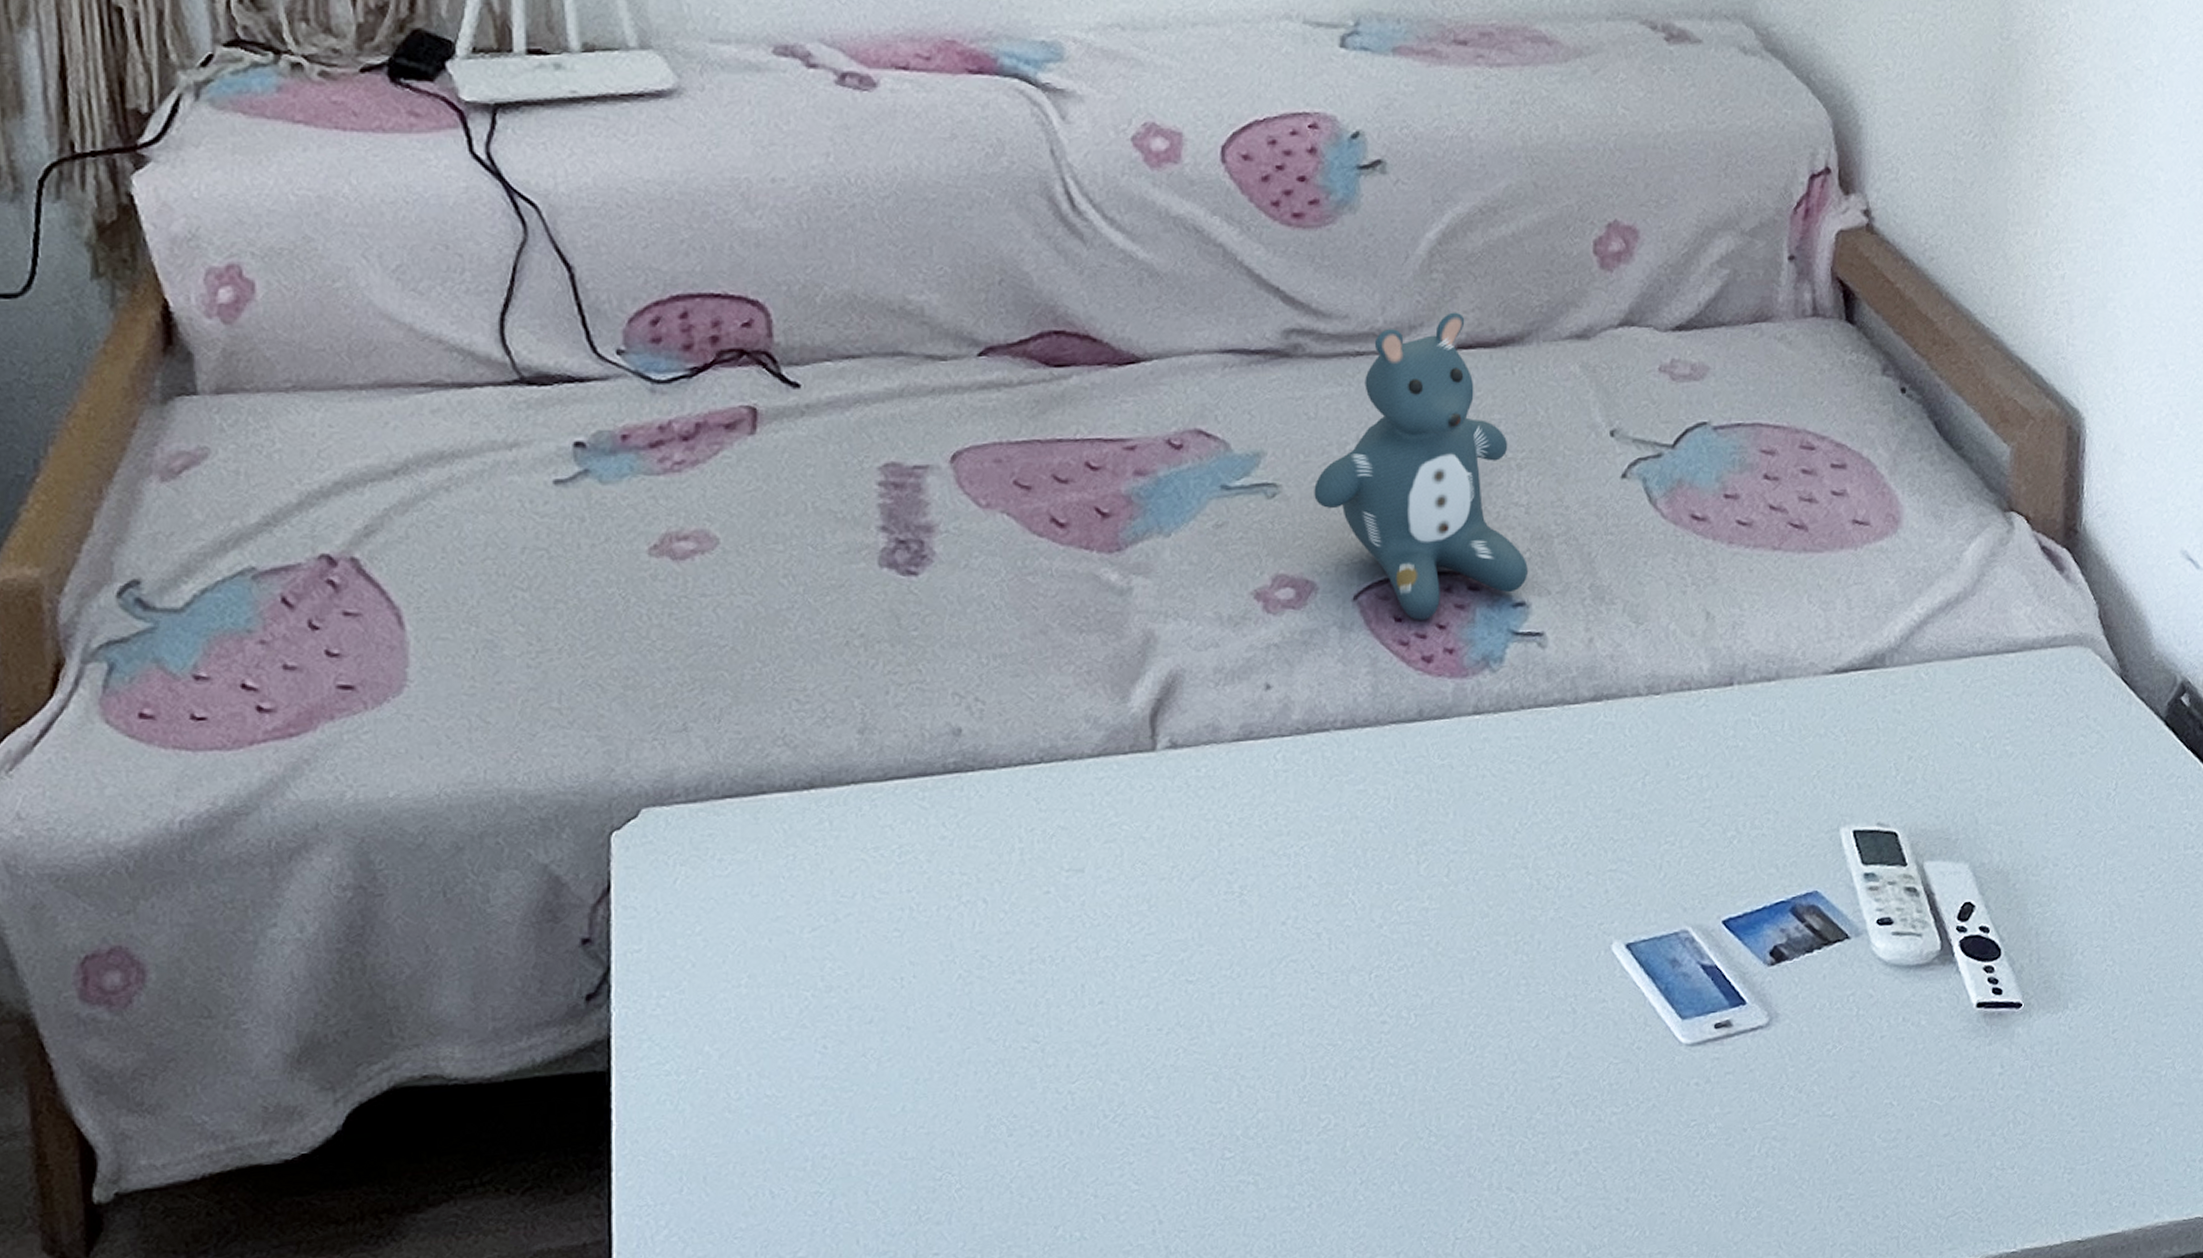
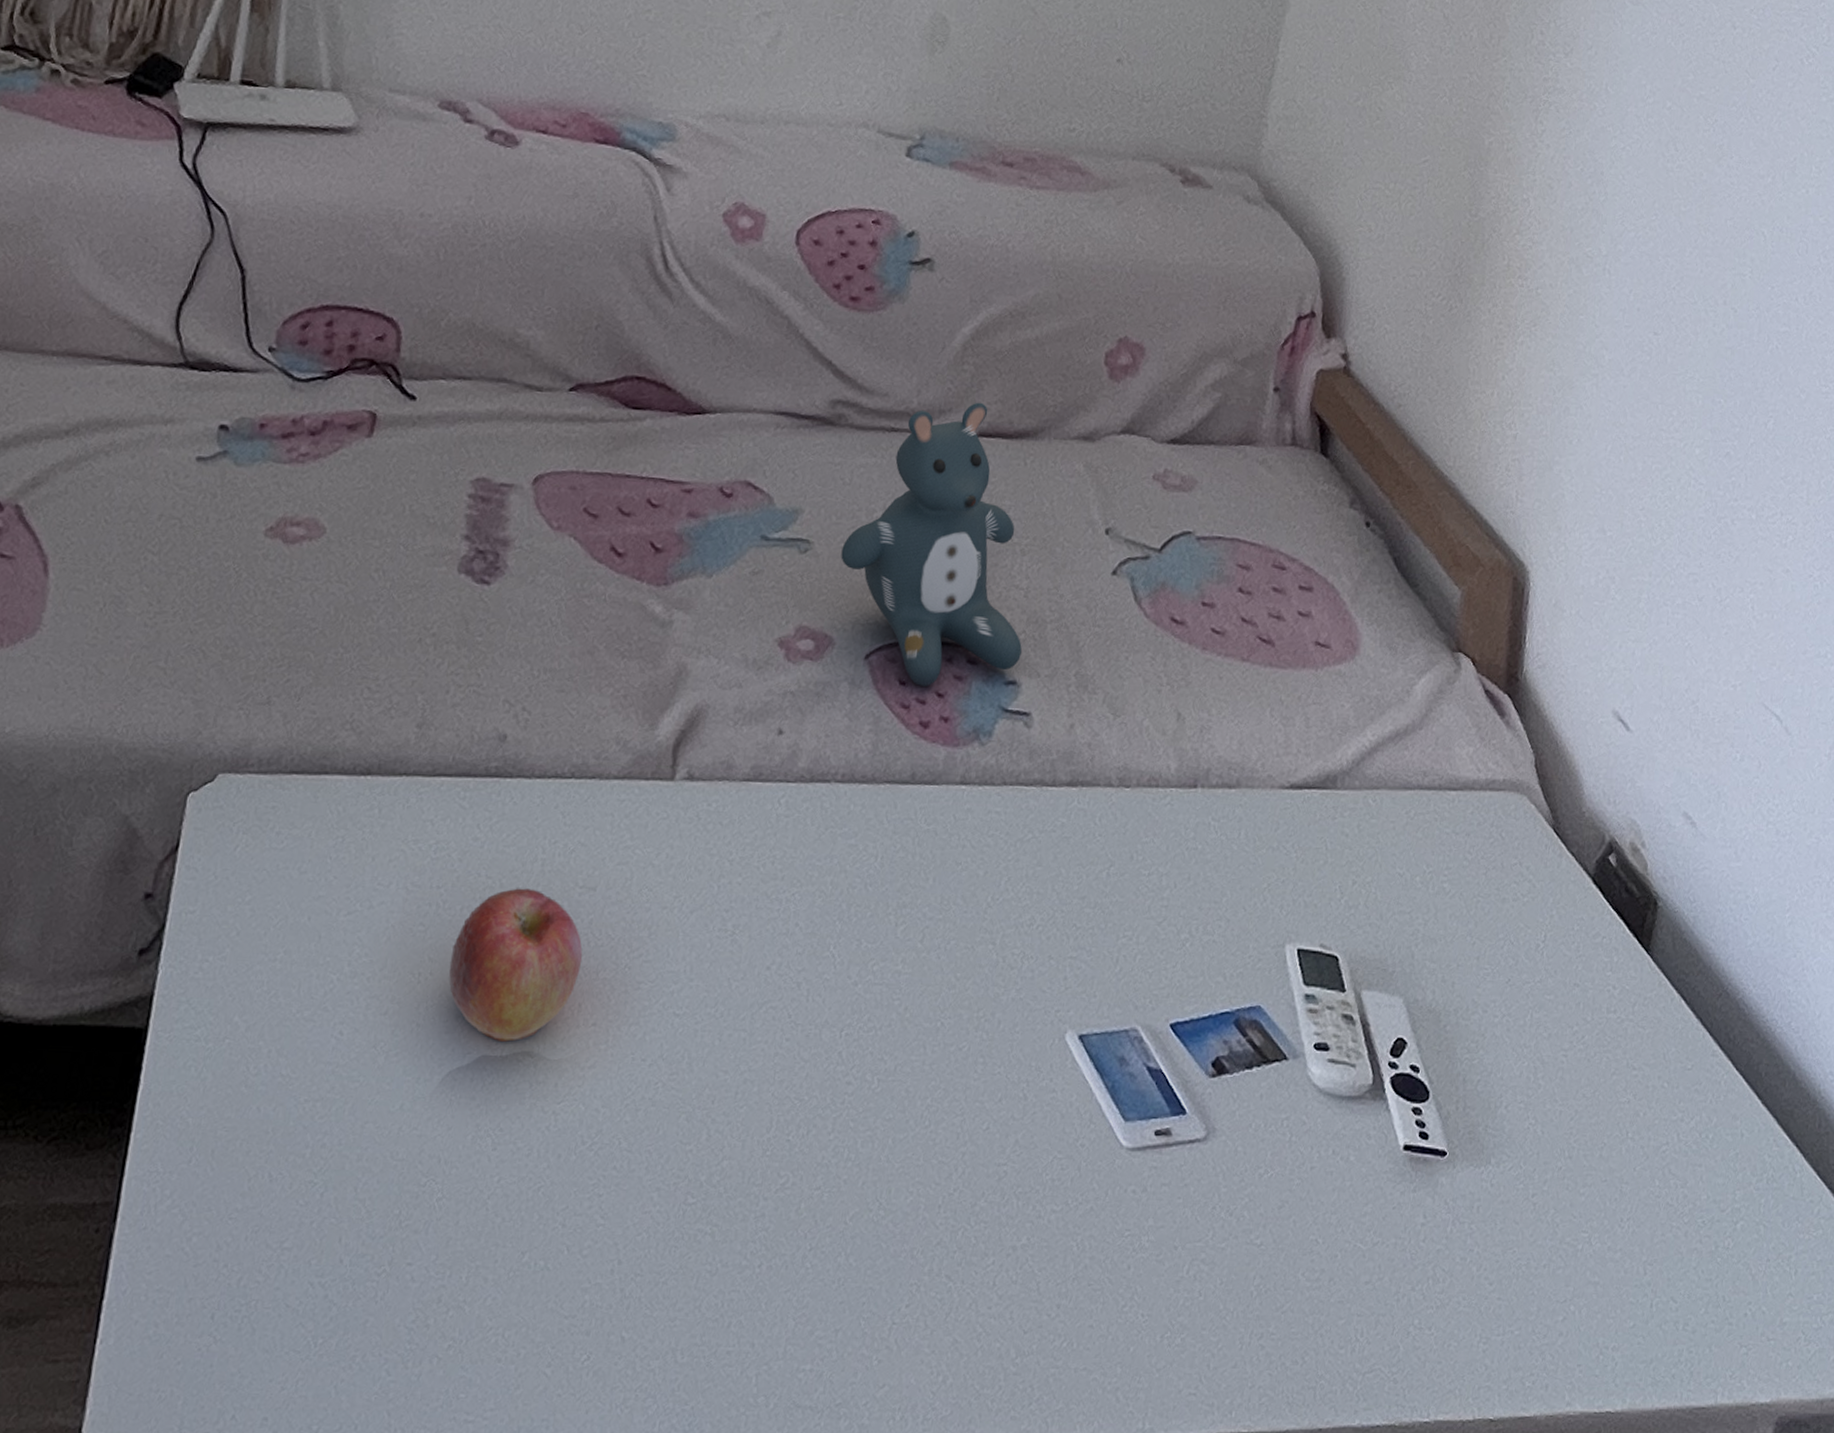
apple: none [933,879,1079,1033] -> present [448,888,583,1042]

